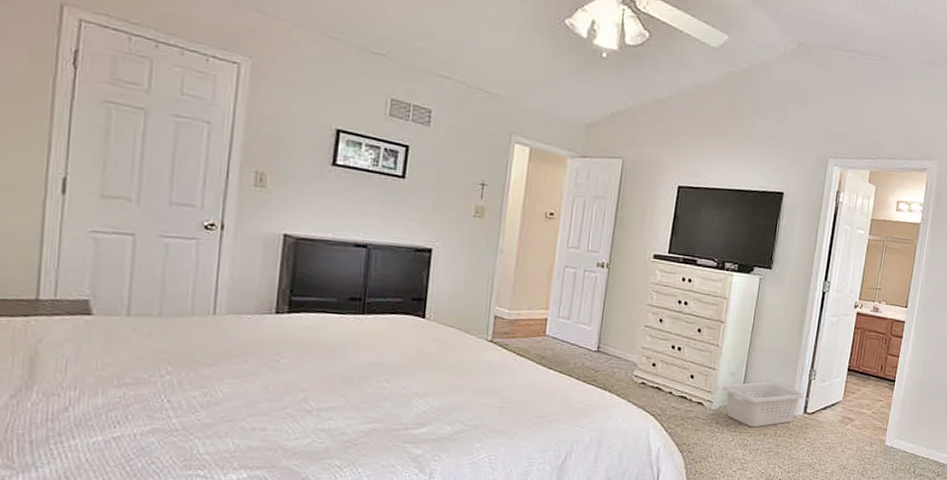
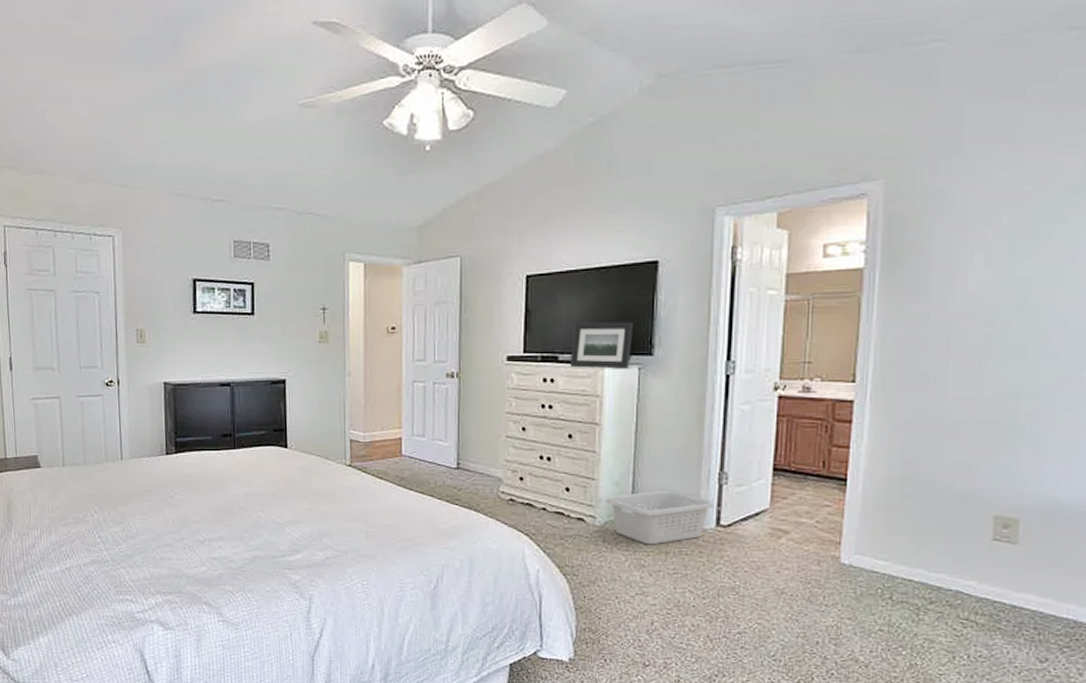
picture frame: none [705,233,759,278] -> present [569,321,633,369]

